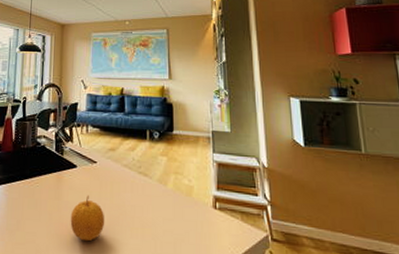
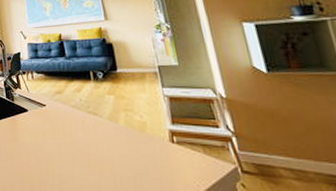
fruit: present [70,195,105,242] -> none [28,136,62,179]

